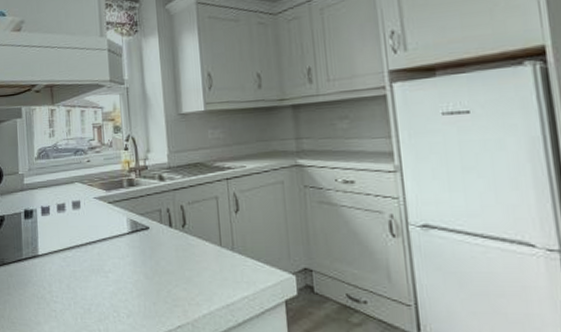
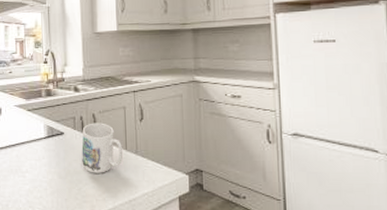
mug: none [169,215,218,273] -> present [81,123,123,173]

